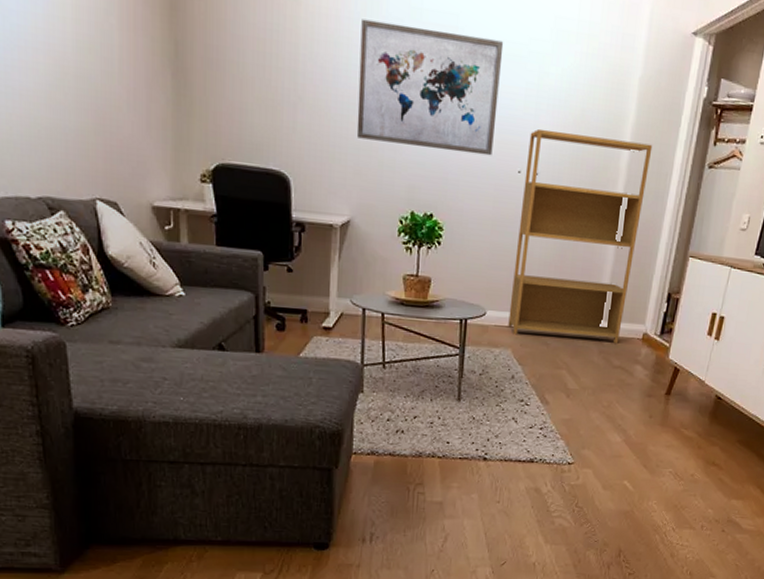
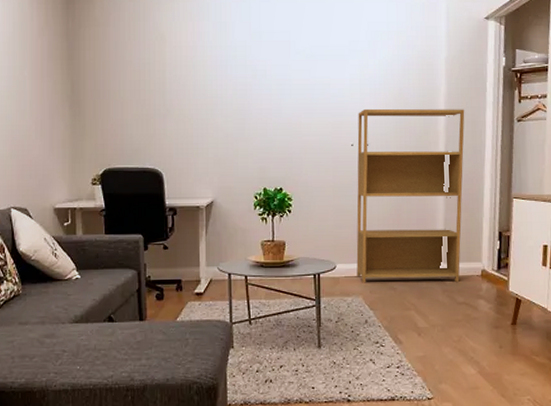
wall art: present [356,19,504,156] -> none [213,45,328,136]

